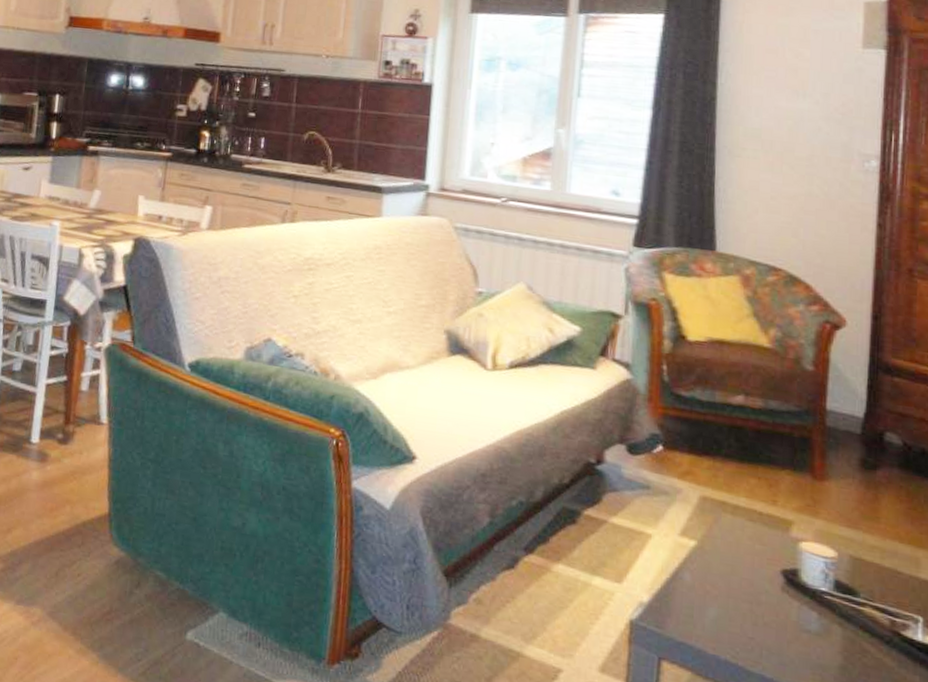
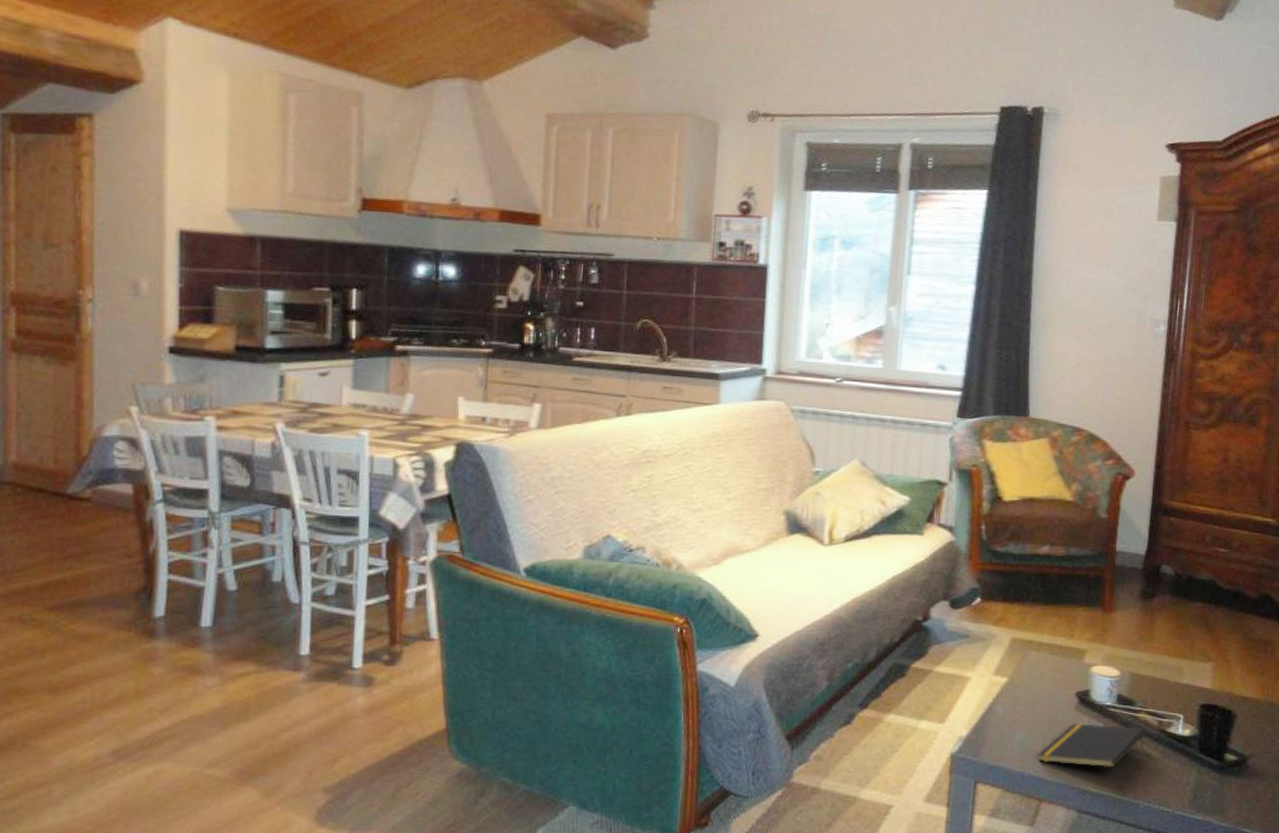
notepad: none [735,606,873,669] -> present [1037,723,1145,768]

